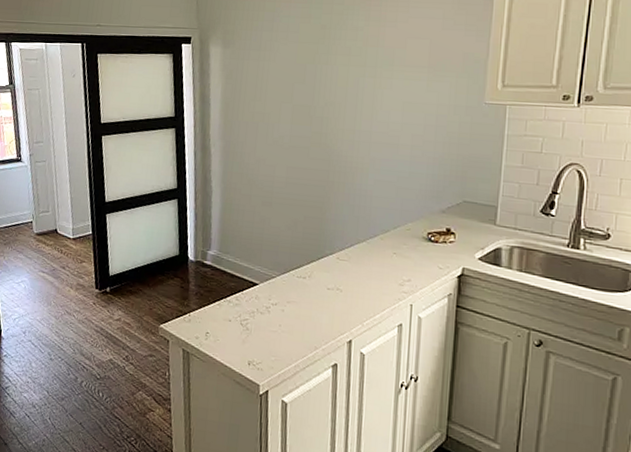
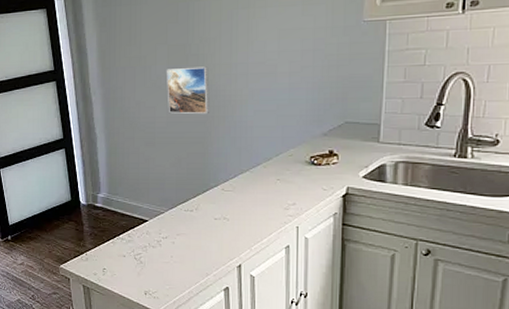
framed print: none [288,128,332,179] -> present [166,66,210,115]

